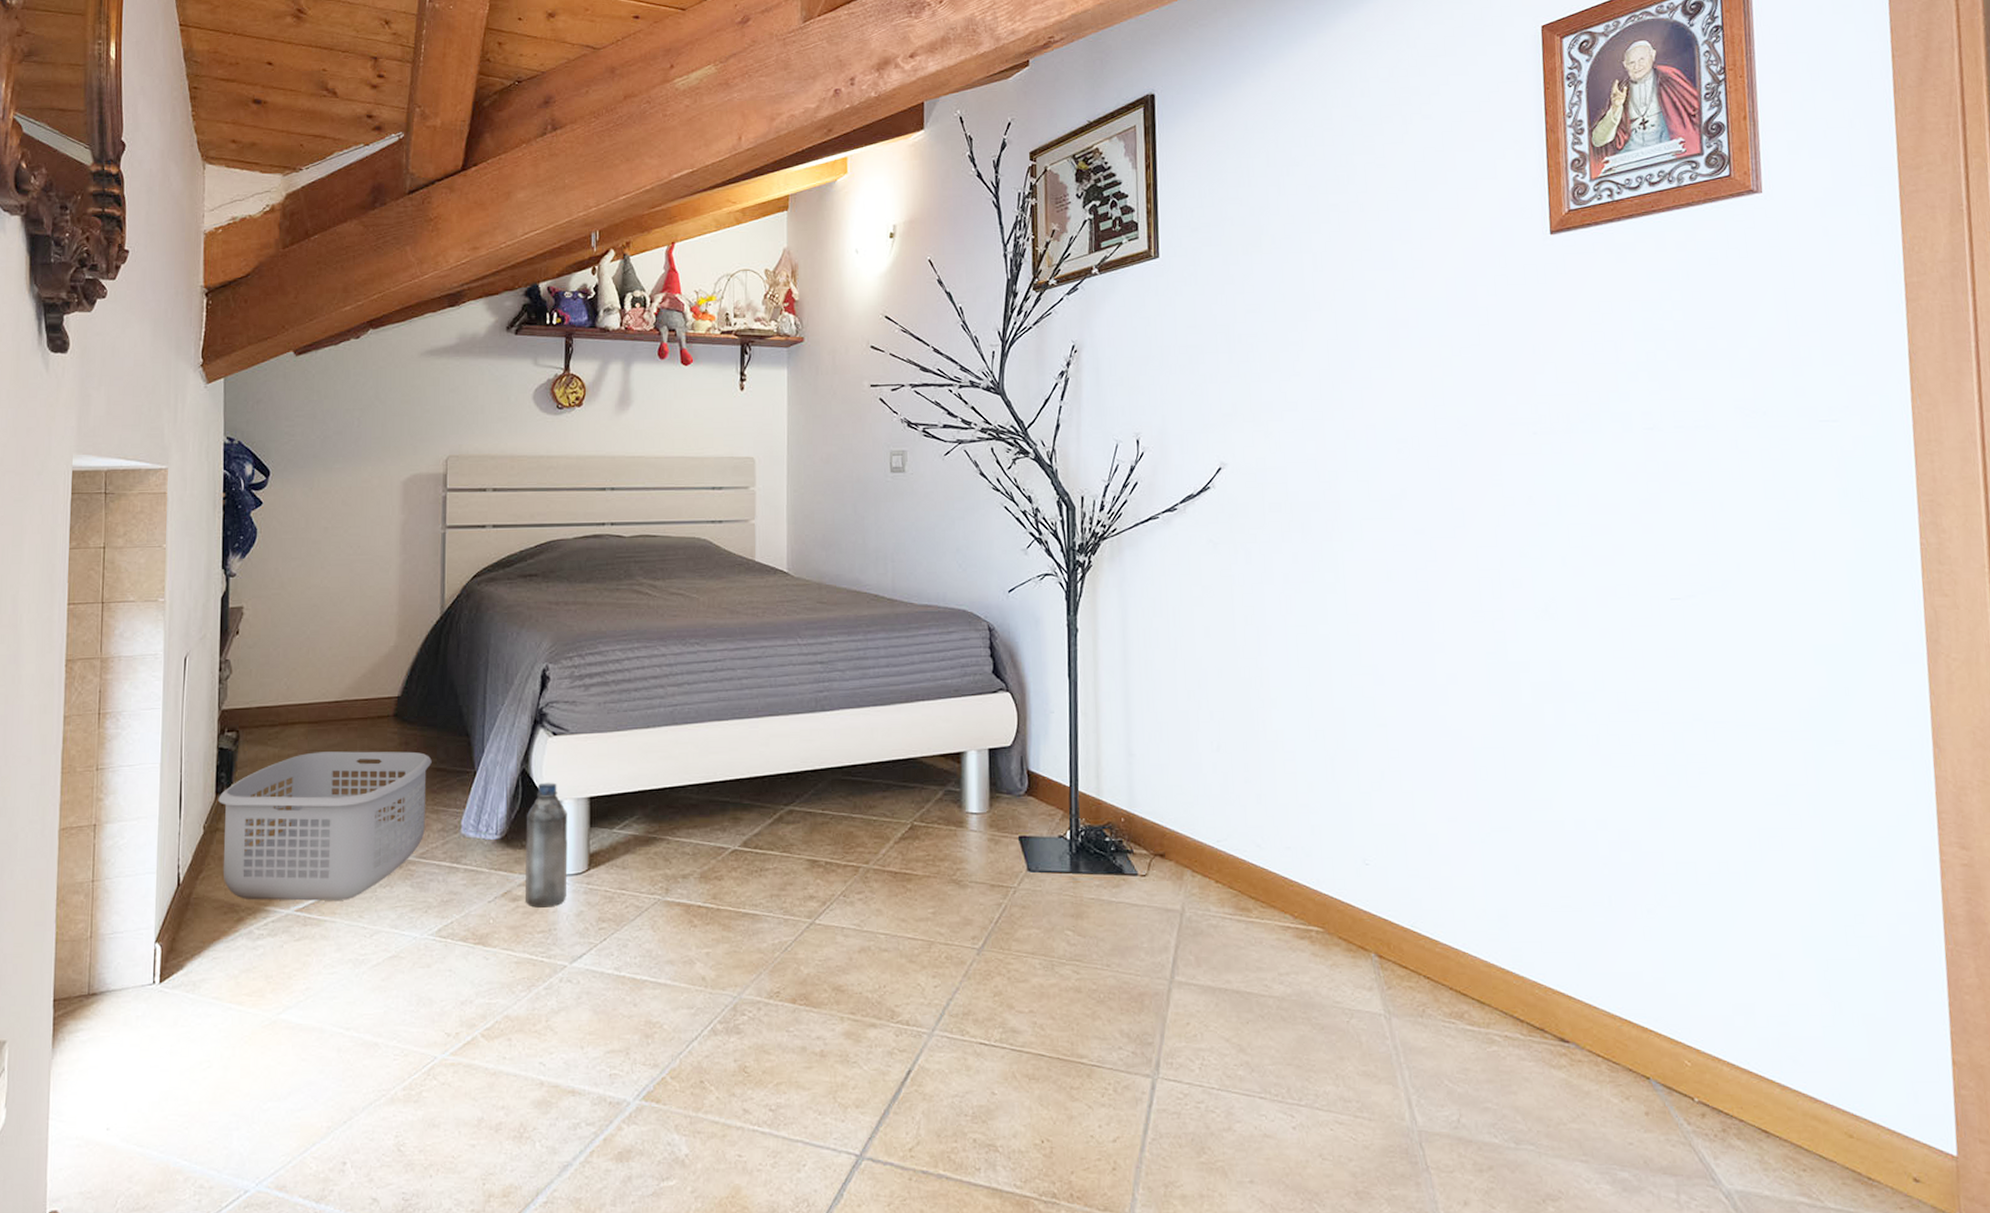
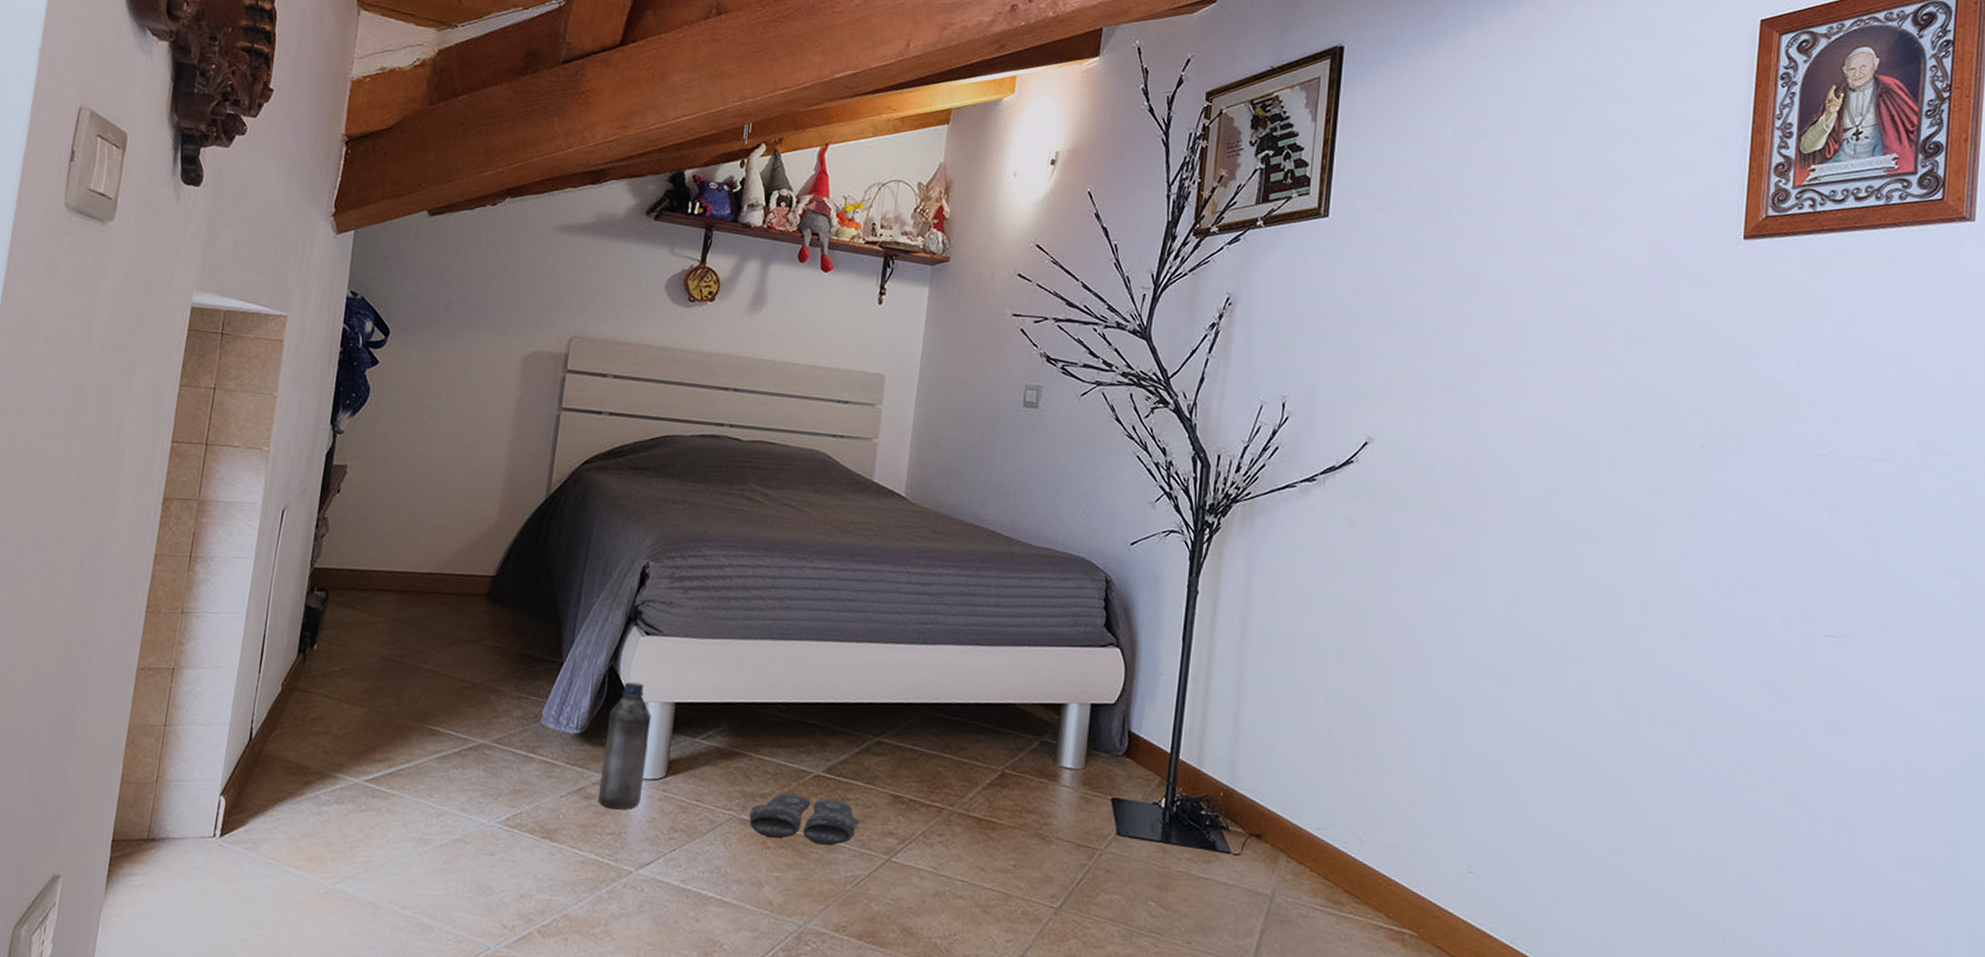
clothes hamper: present [218,751,432,901] -> none [296,622,520,777]
slippers: none [674,871,781,916] -> present [749,793,861,845]

